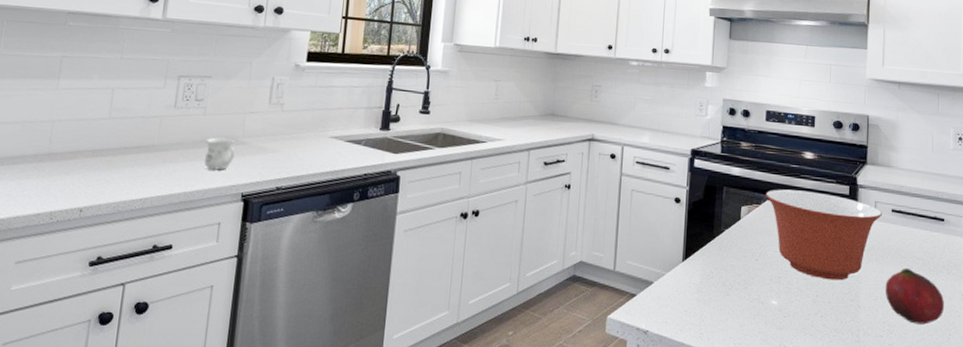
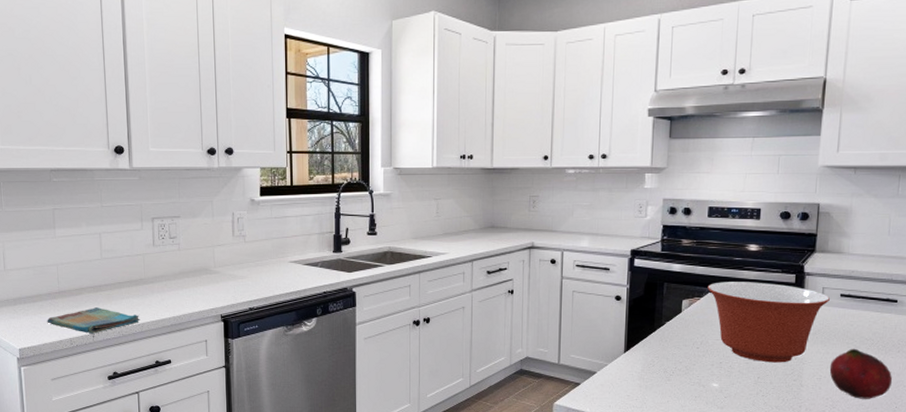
dish towel: none [25,175,144,208] -> present [47,307,140,334]
mug: present [204,137,235,170] -> none [184,269,210,297]

